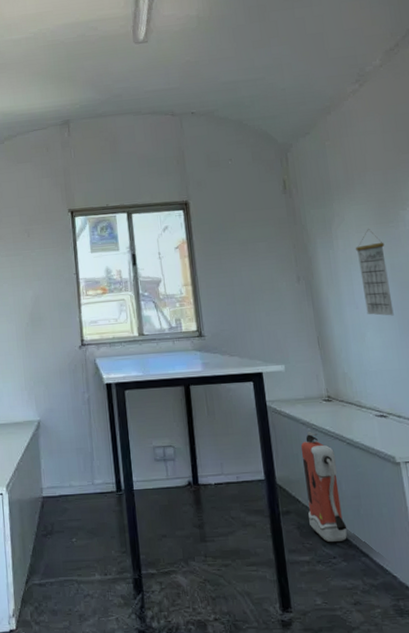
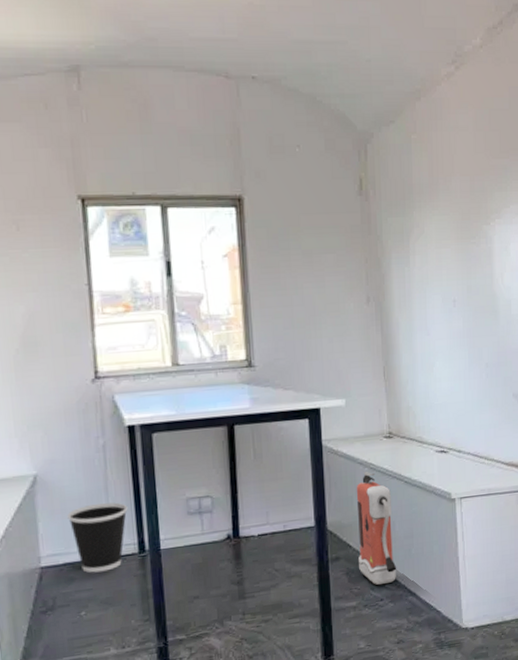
wastebasket: none [62,446,107,506] -> present [67,502,128,573]
calendar: present [356,229,394,316] -> none [433,244,465,344]

